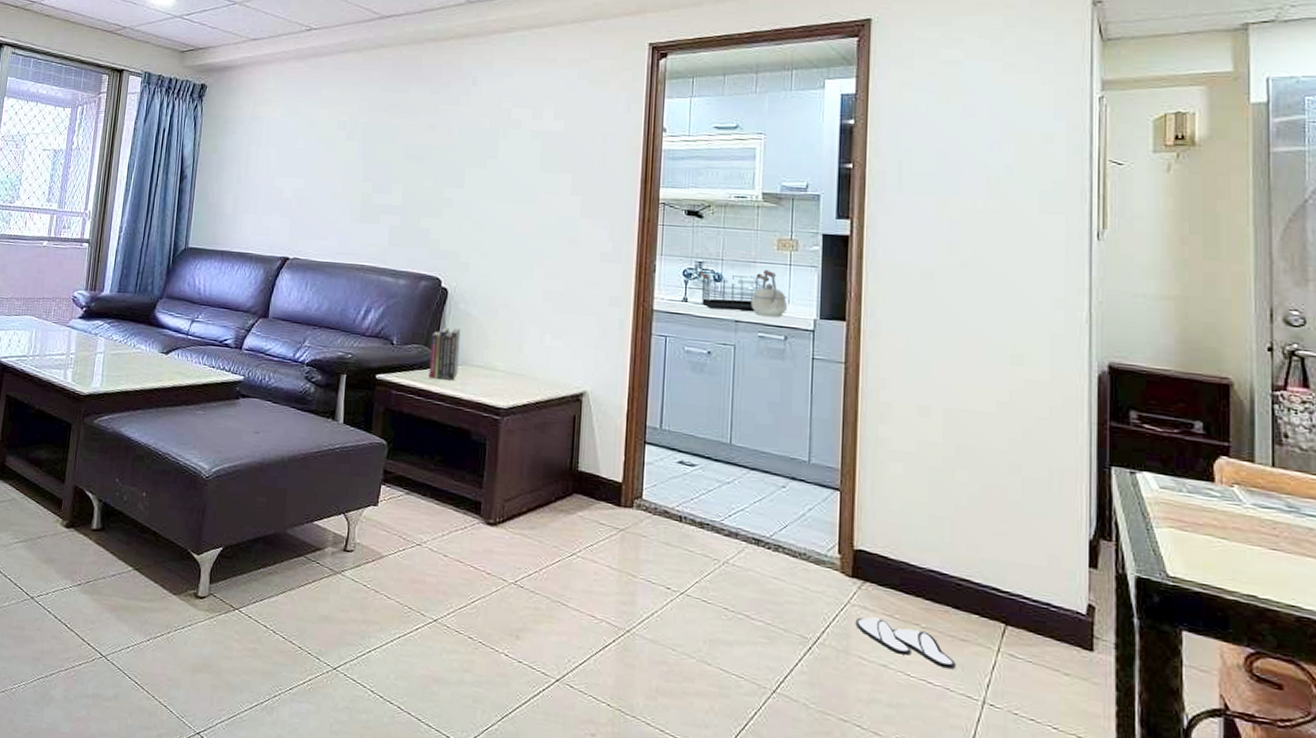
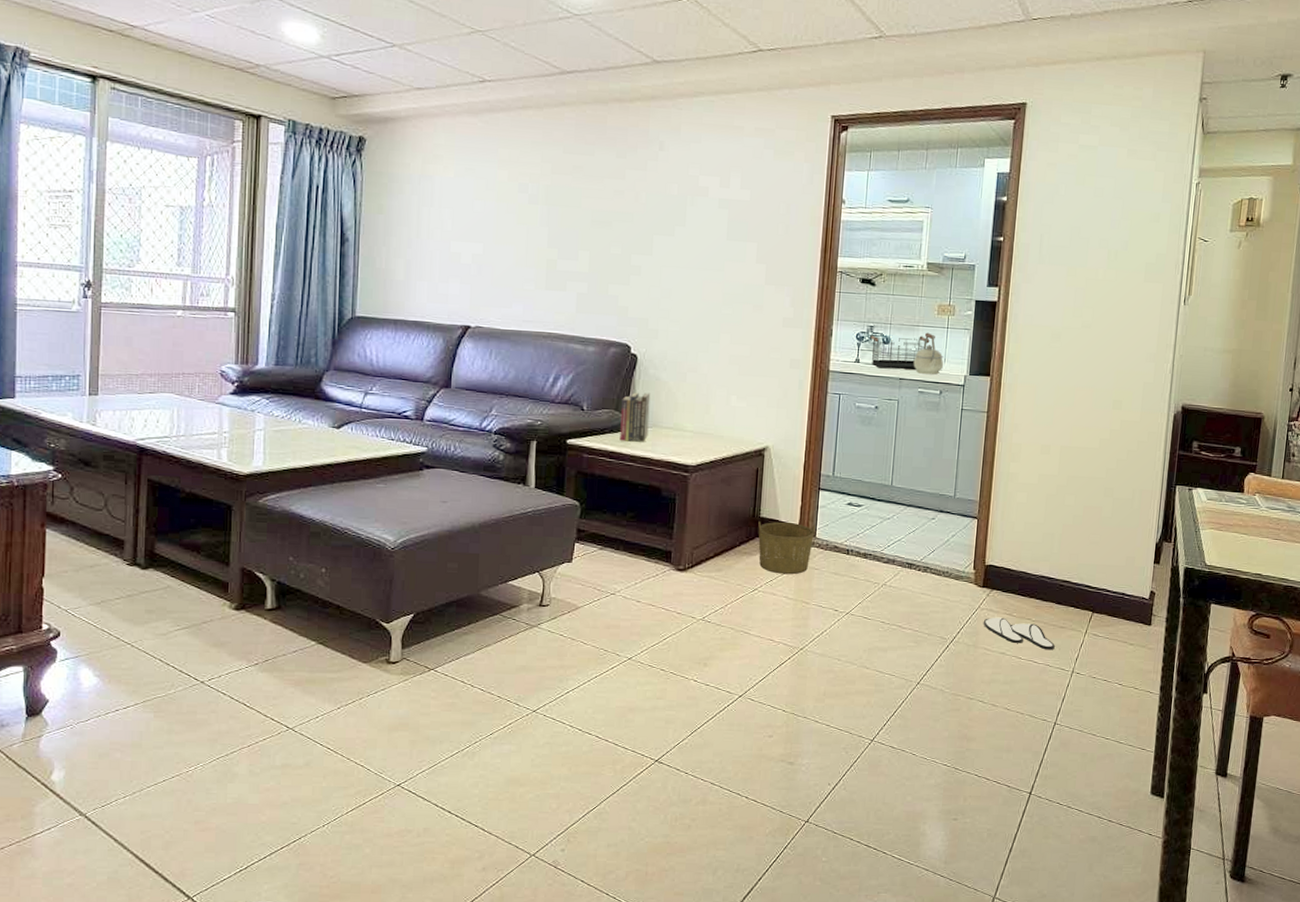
basket: none [576,475,642,540] -> present [758,521,816,575]

